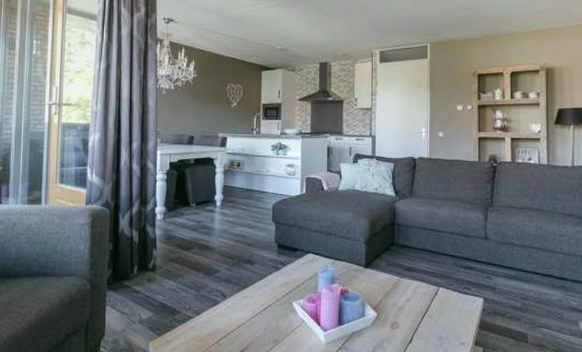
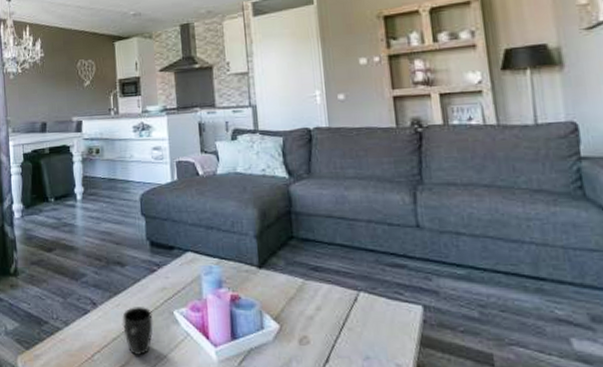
mug: none [248,299,274,340] -> present [122,307,153,356]

